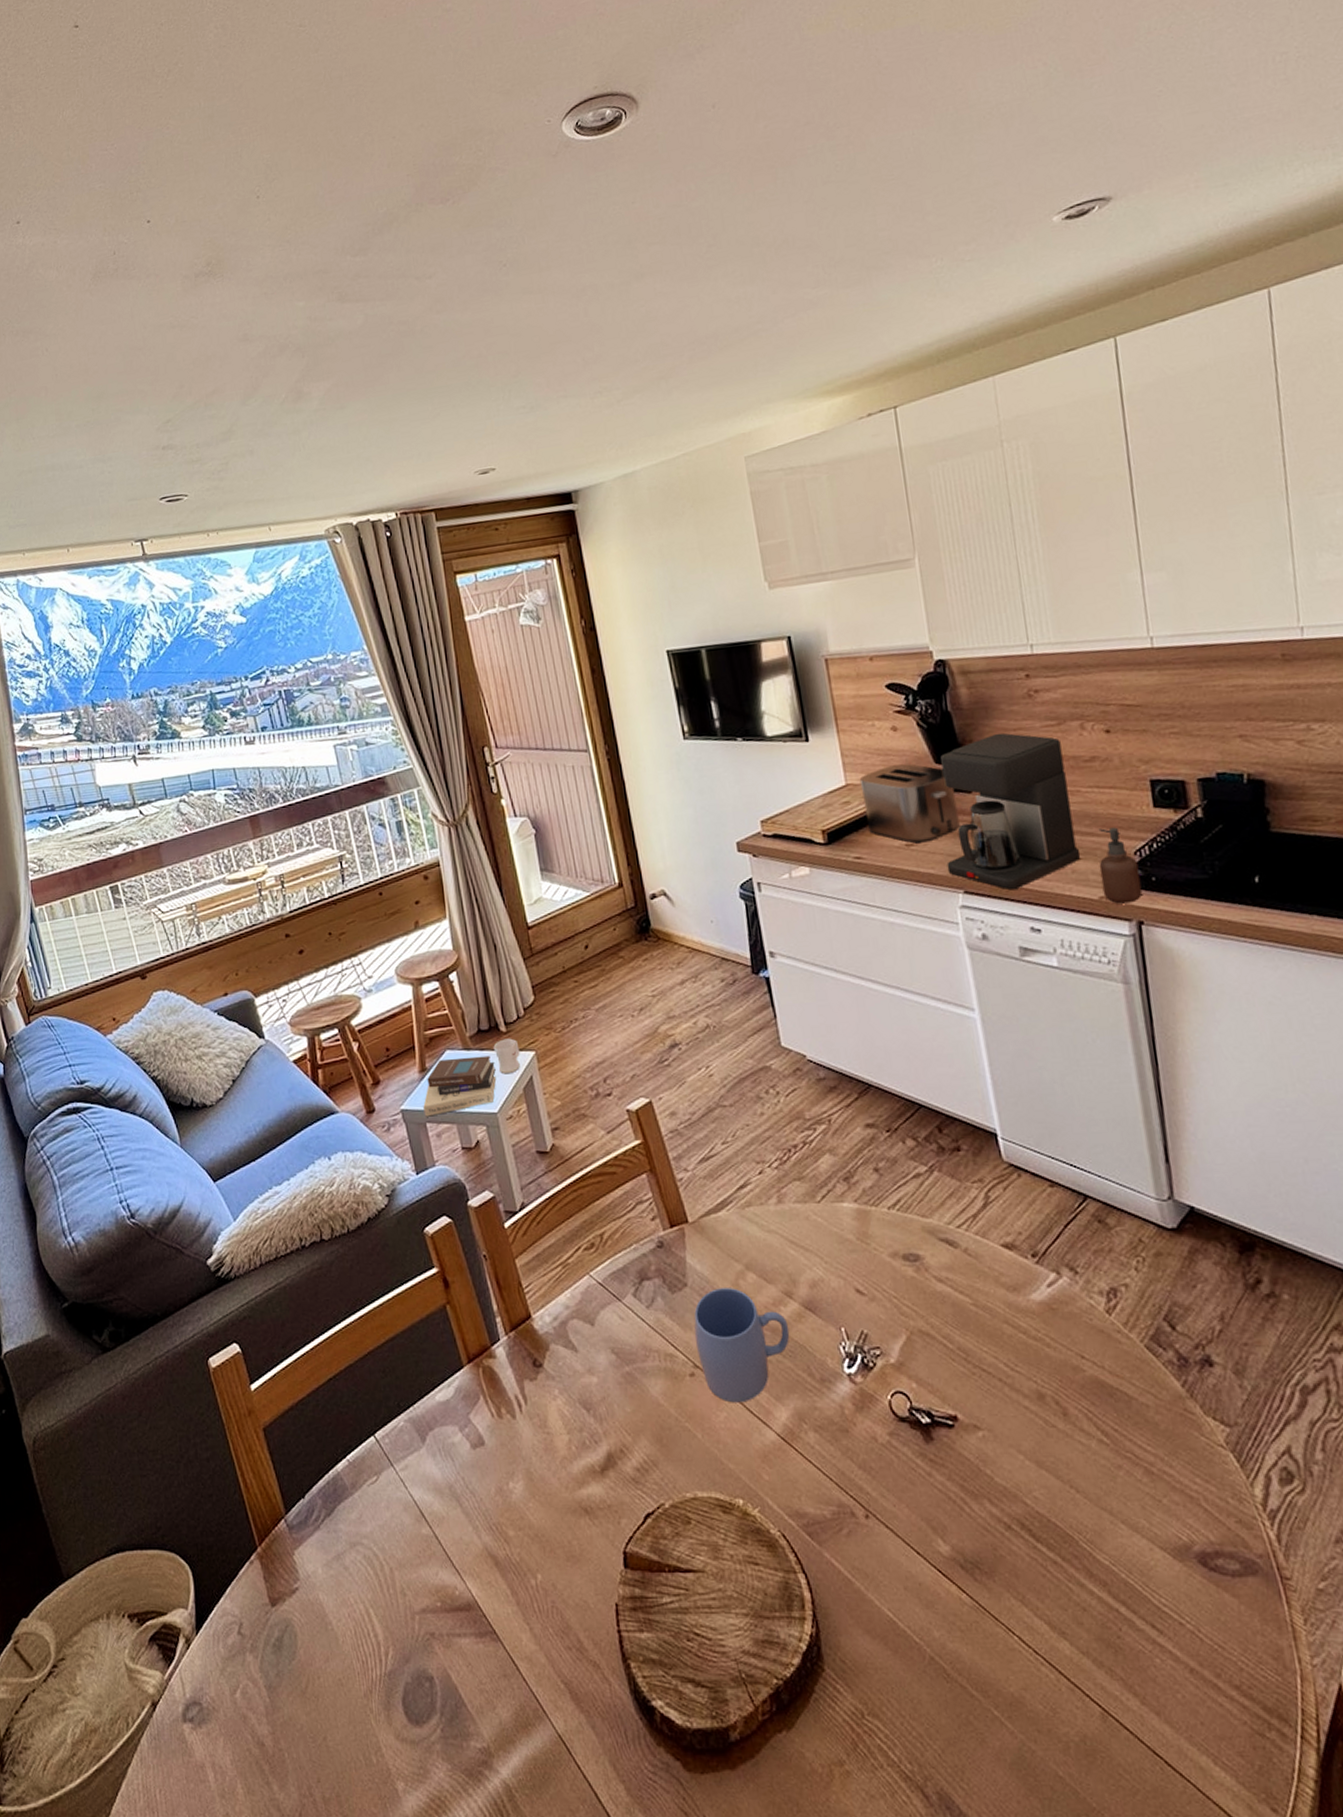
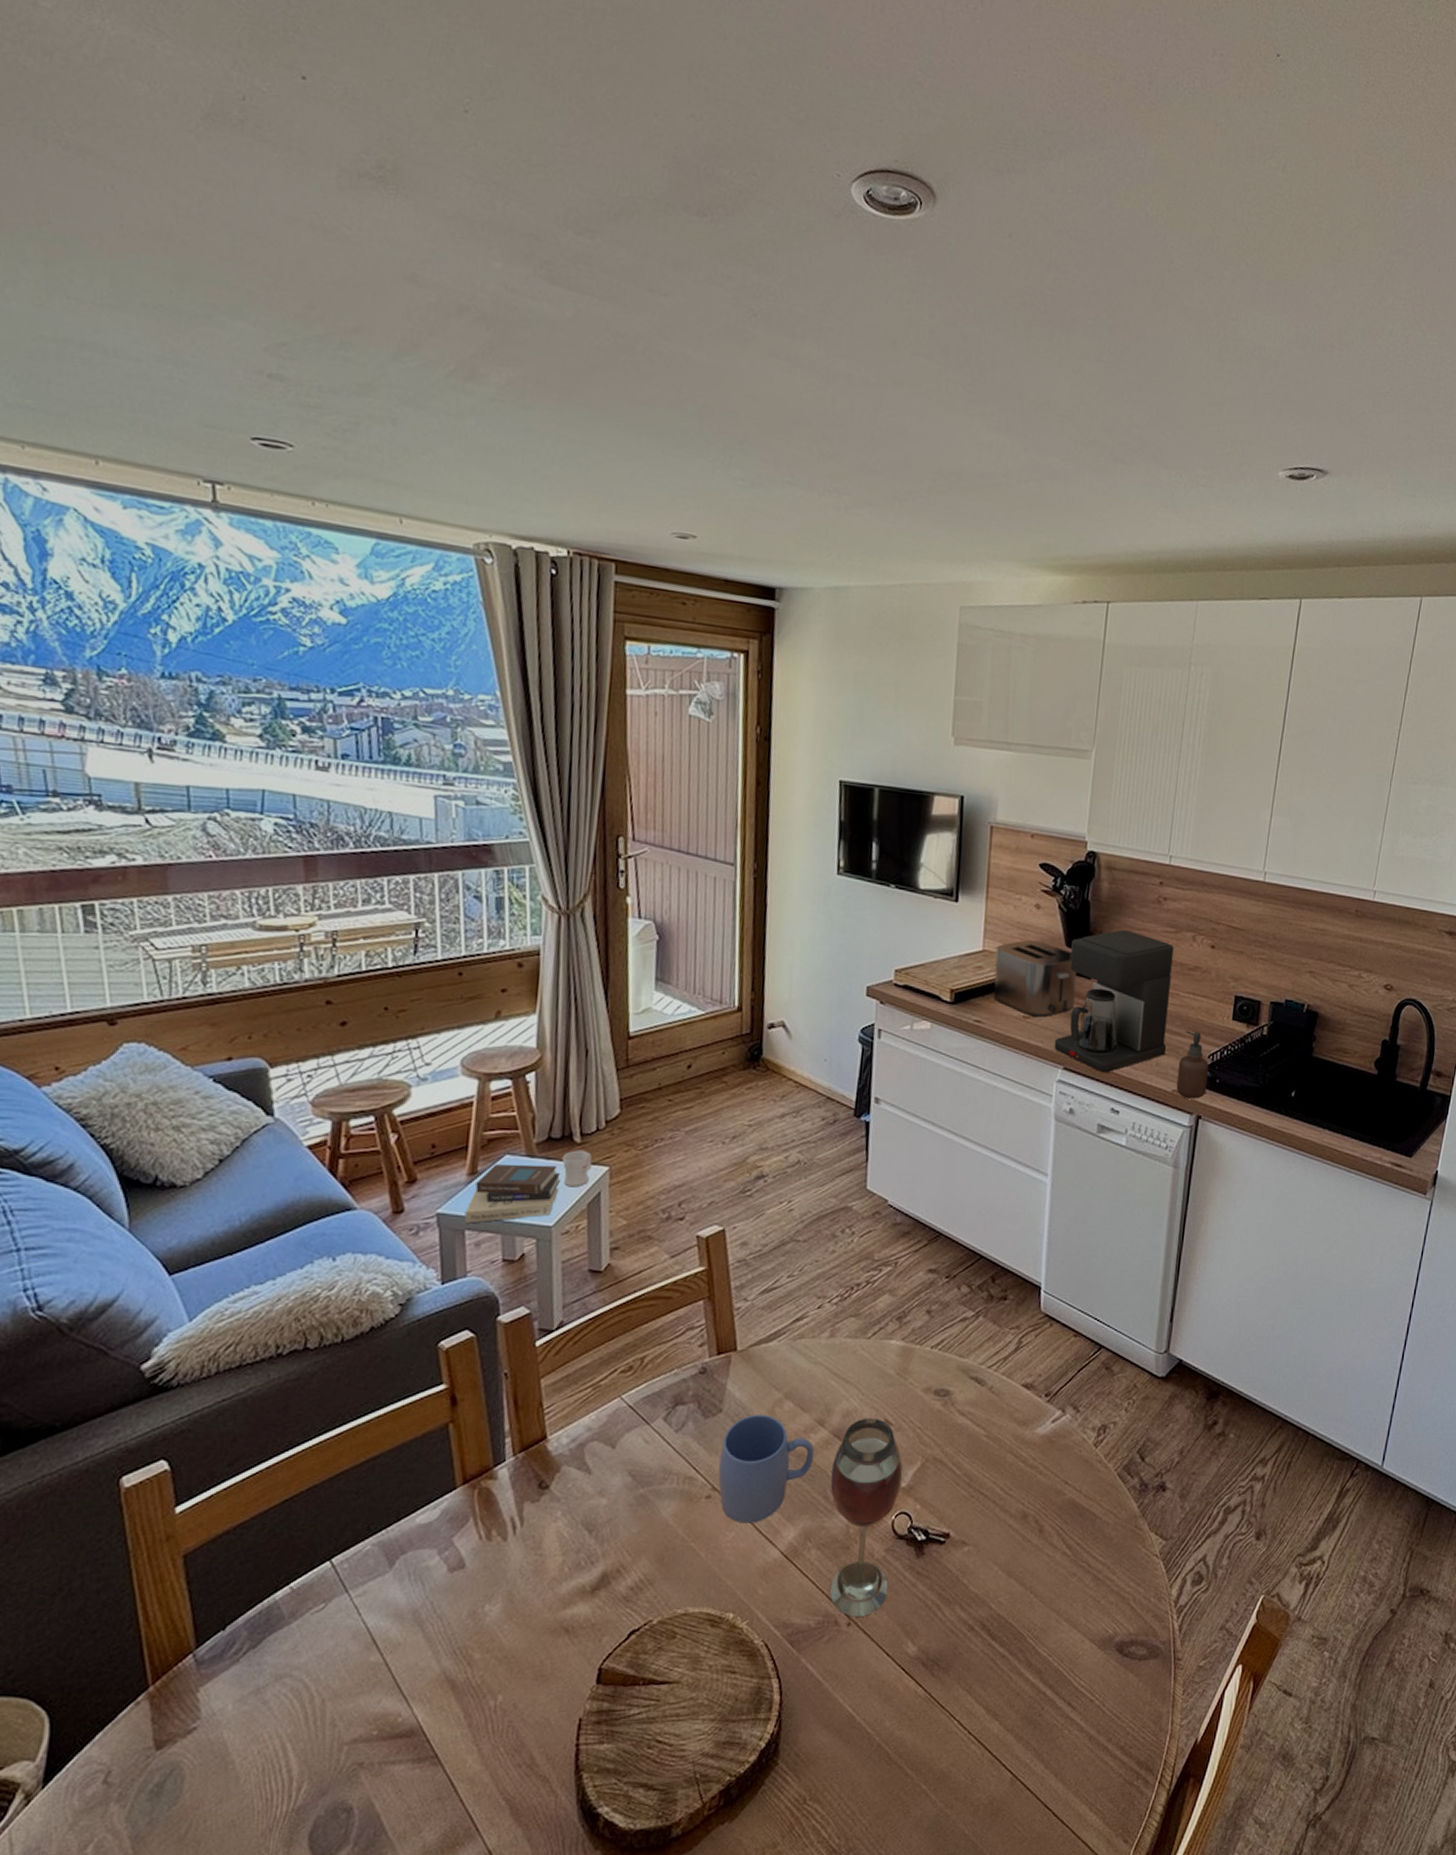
wineglass: none [810,1287,903,1508] -> present [830,1417,903,1617]

